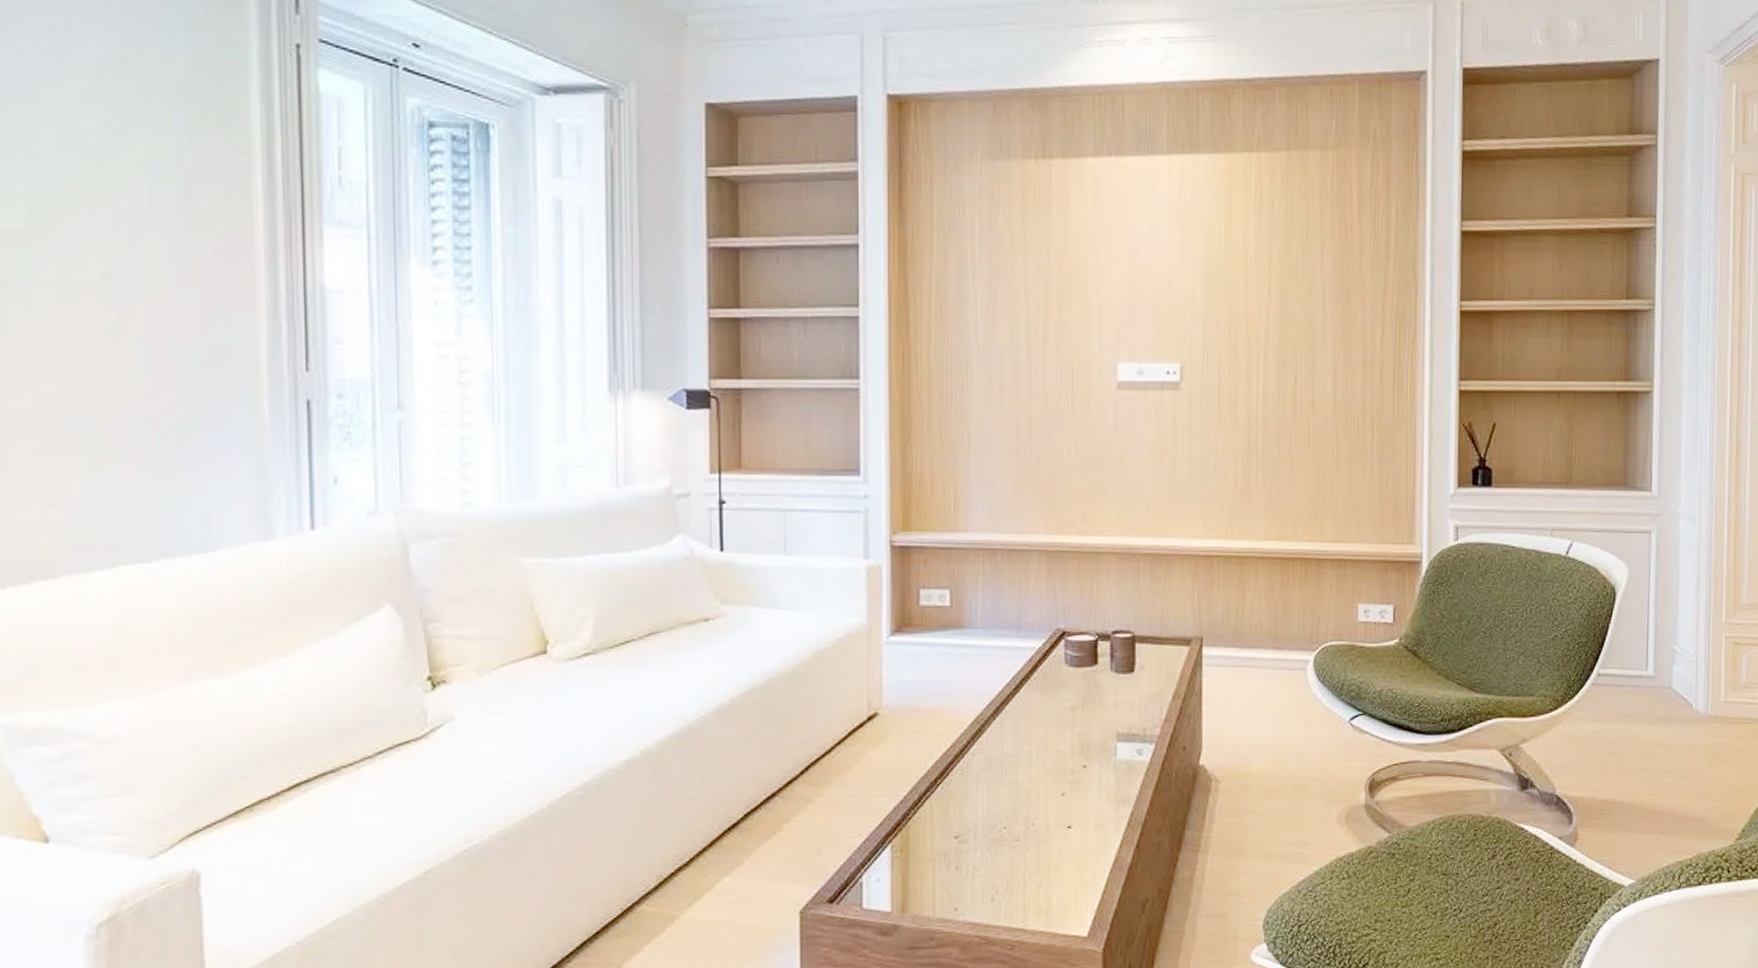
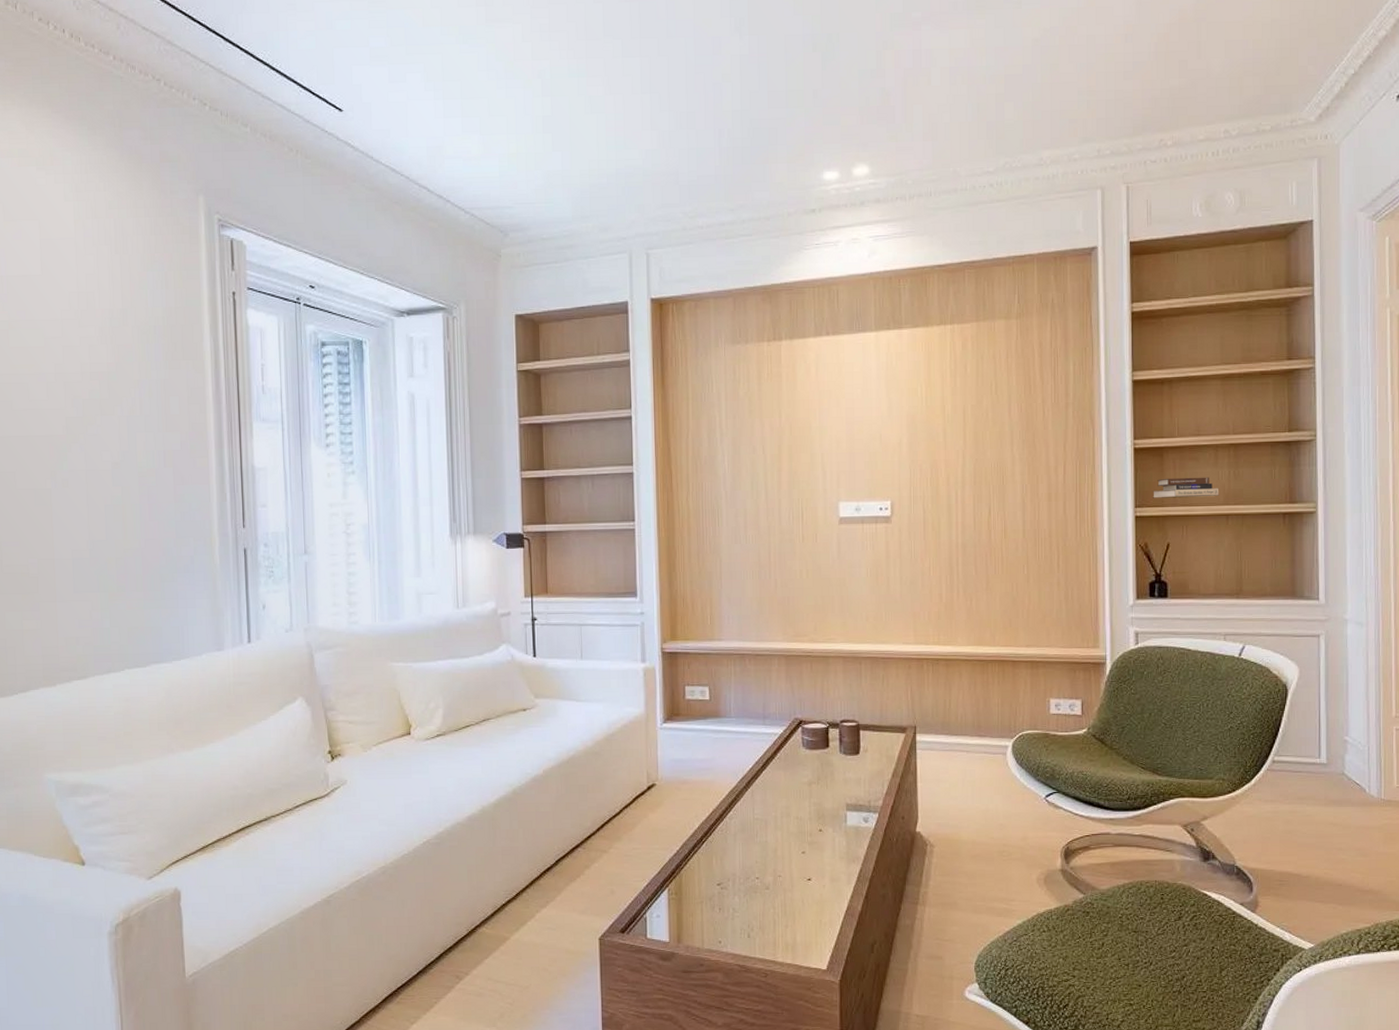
books: none [1479,347,1551,371] -> present [1153,477,1219,498]

